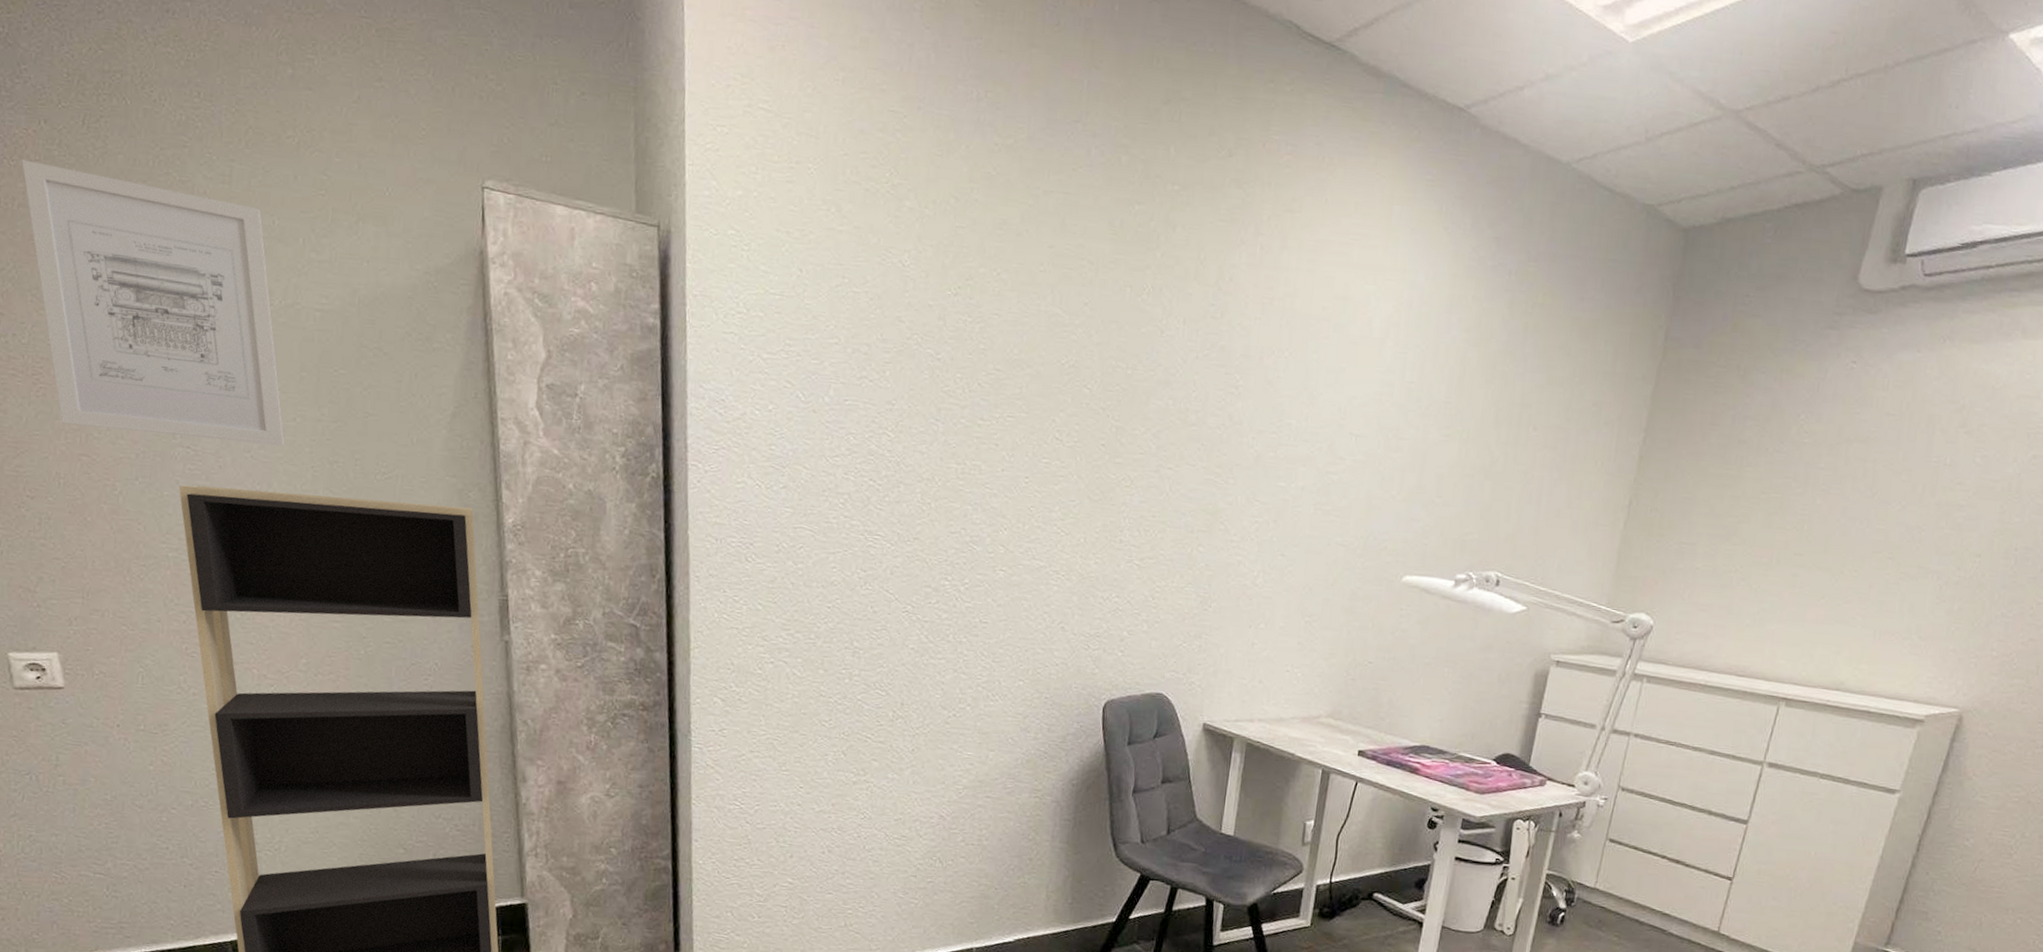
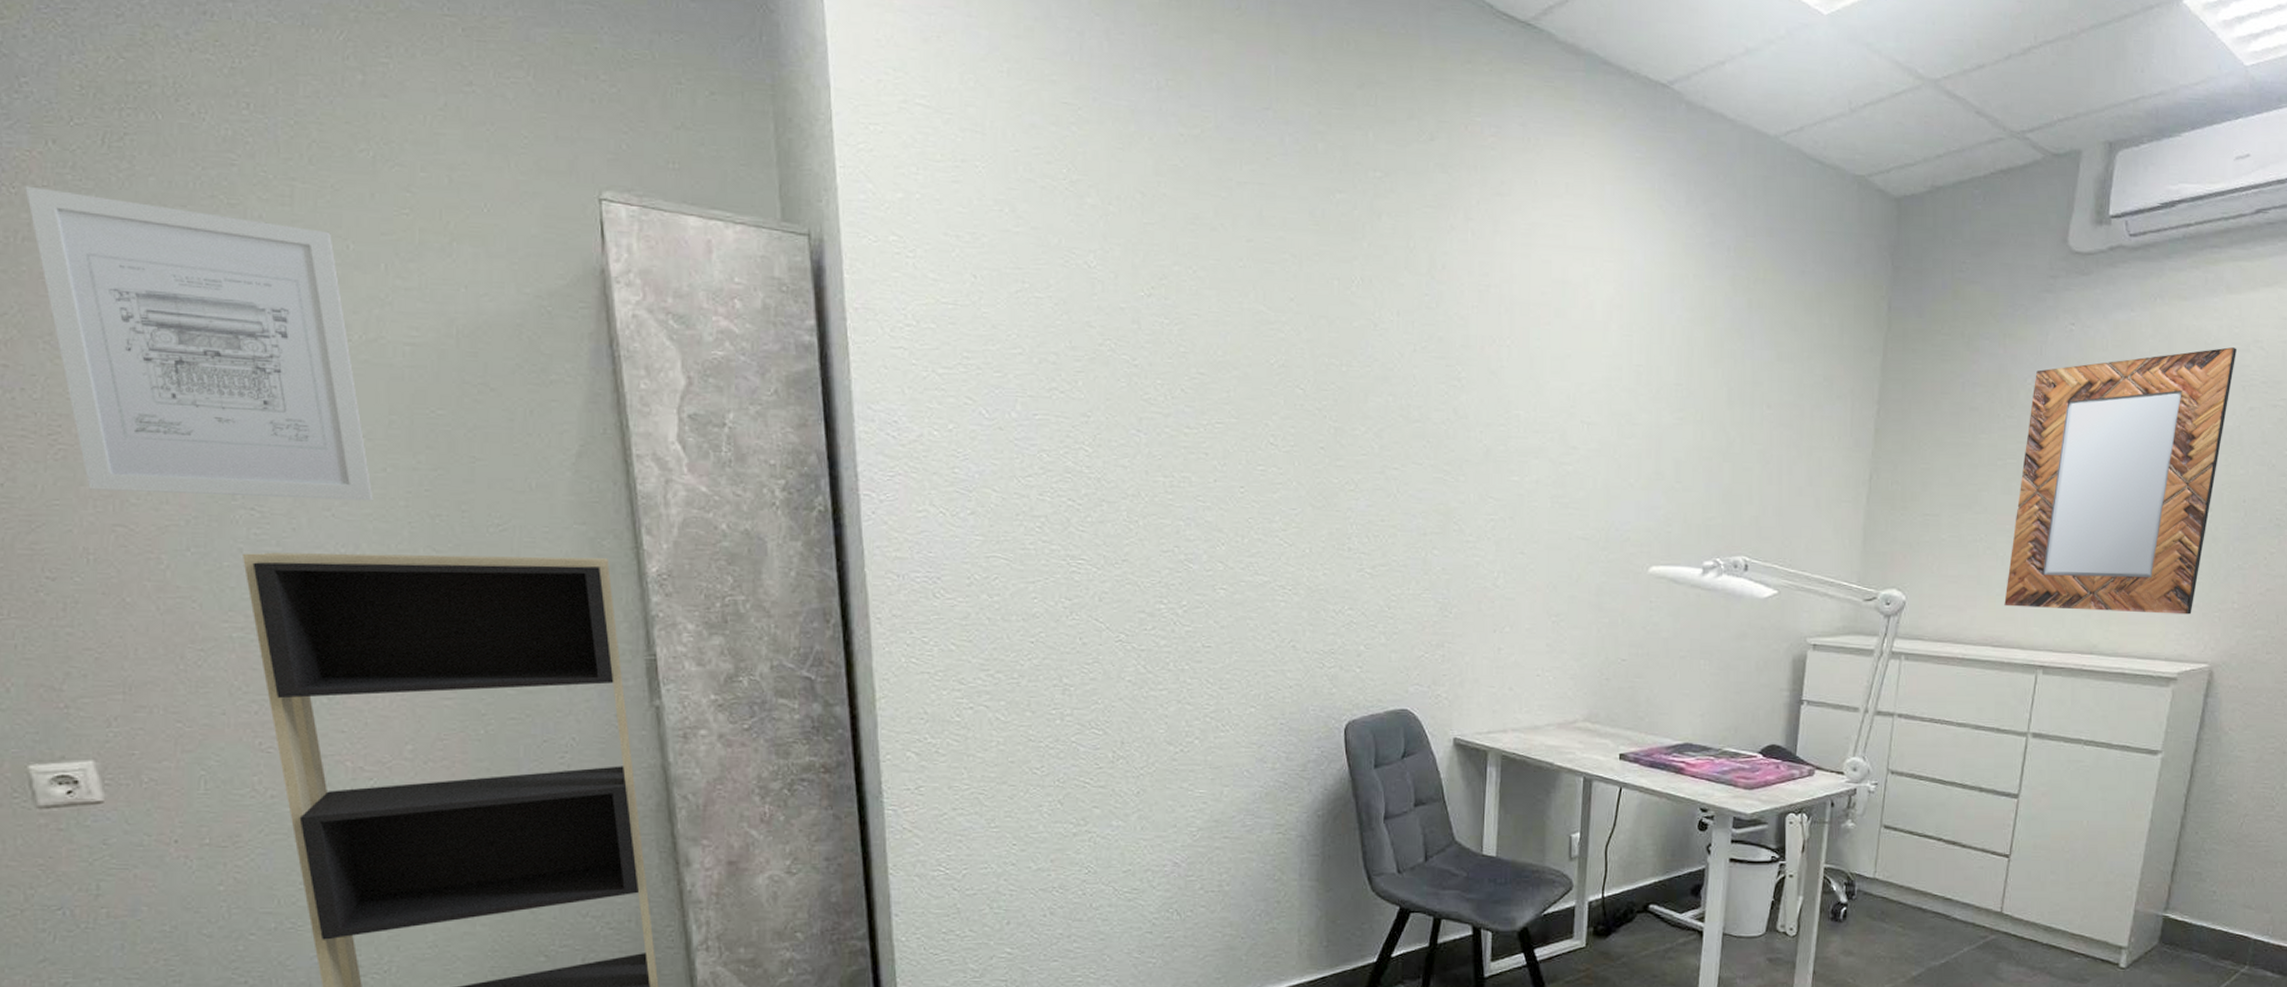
home mirror: none [1753,393,2026,659] -> present [2004,347,2237,615]

